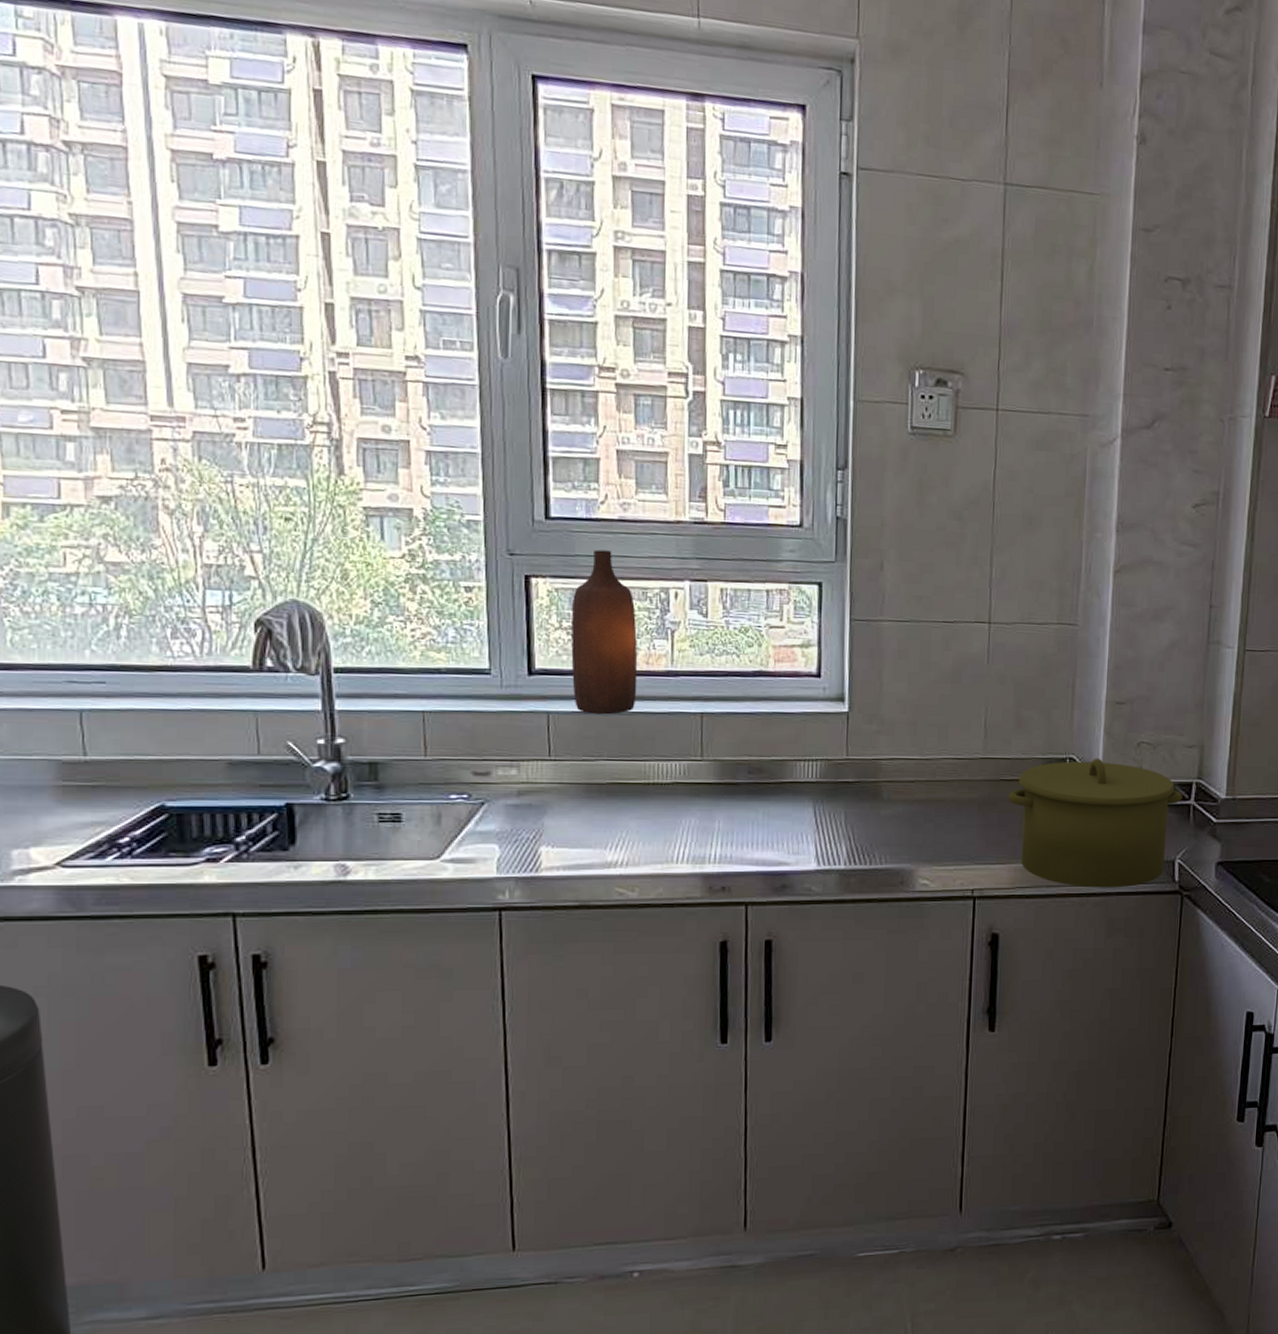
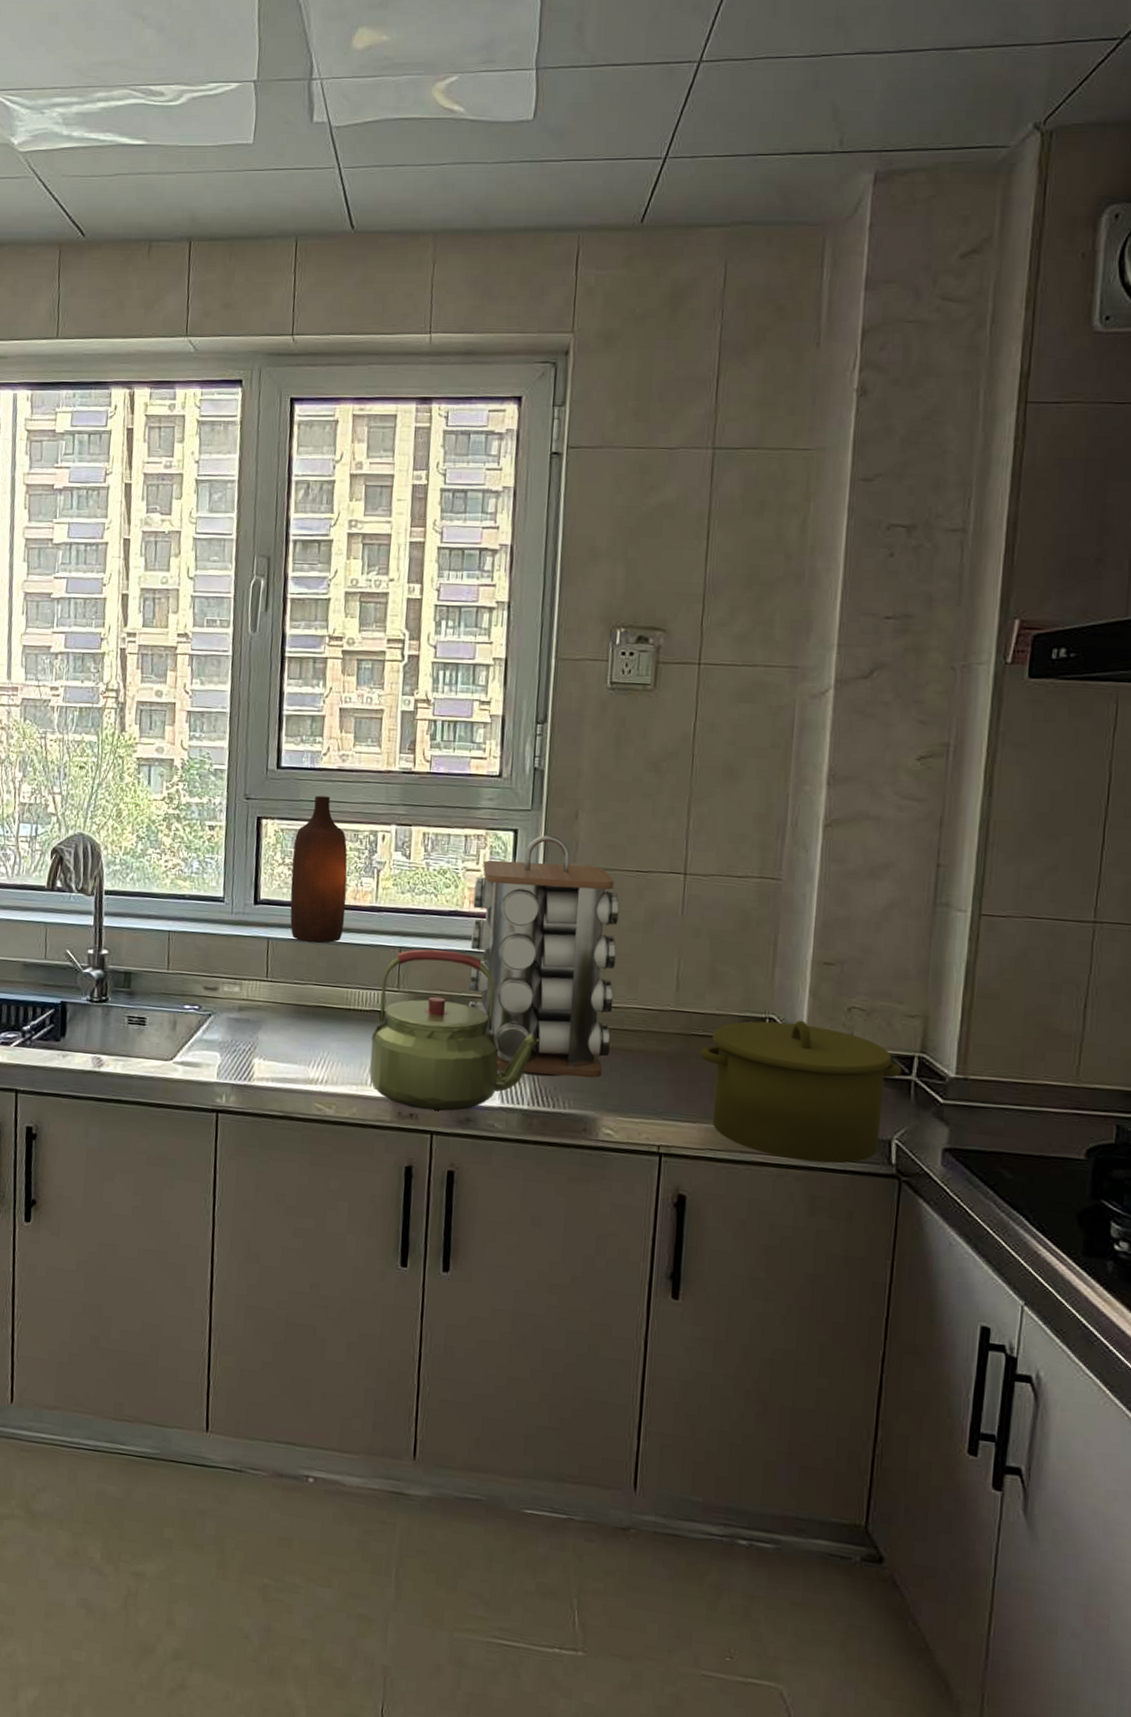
kettle: none [674,713,854,881] -> present [369,949,540,1112]
spice rack: none [777,587,928,834] -> present [468,835,619,1079]

